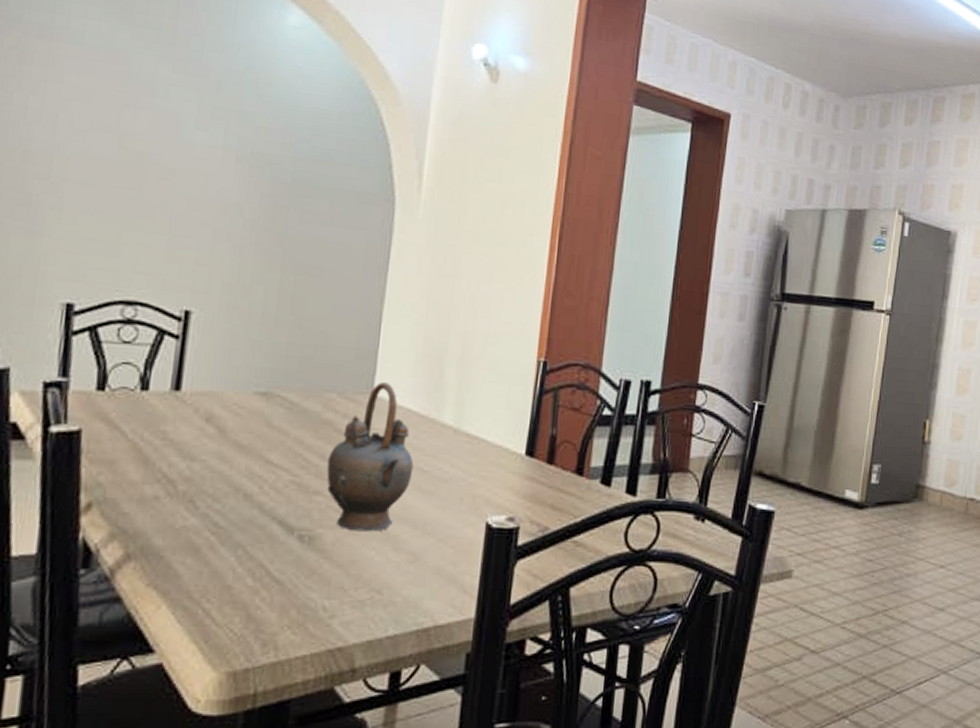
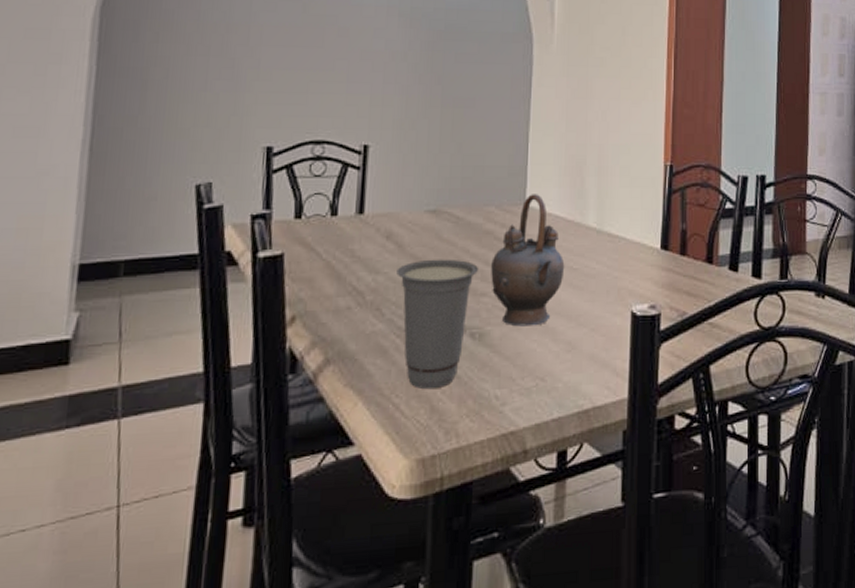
cup: none [216,448,313,596] -> present [396,259,478,390]

